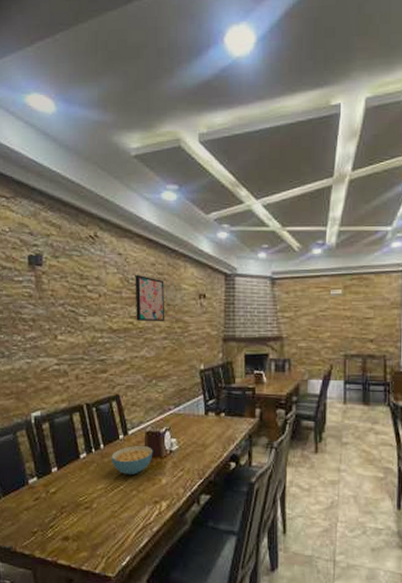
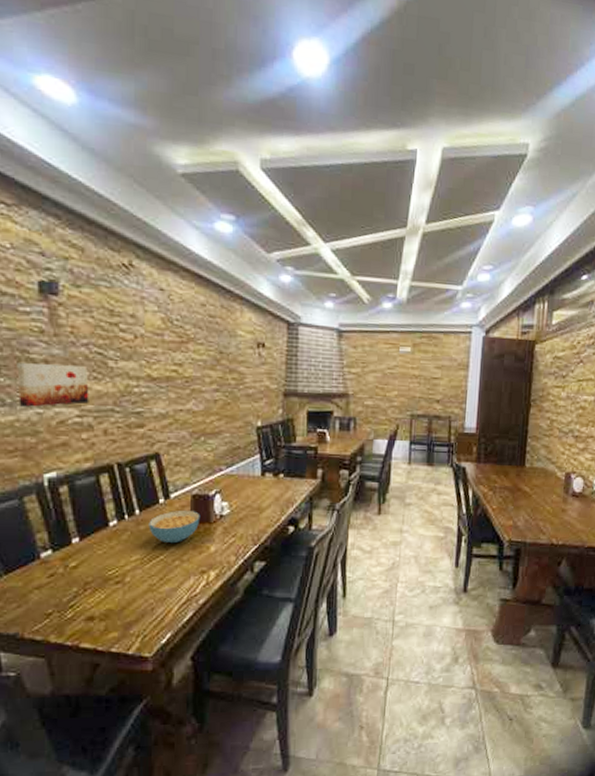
wall art: none [12,321,65,358] -> present [17,363,89,407]
wall art: present [135,275,165,321] -> none [180,316,217,371]

